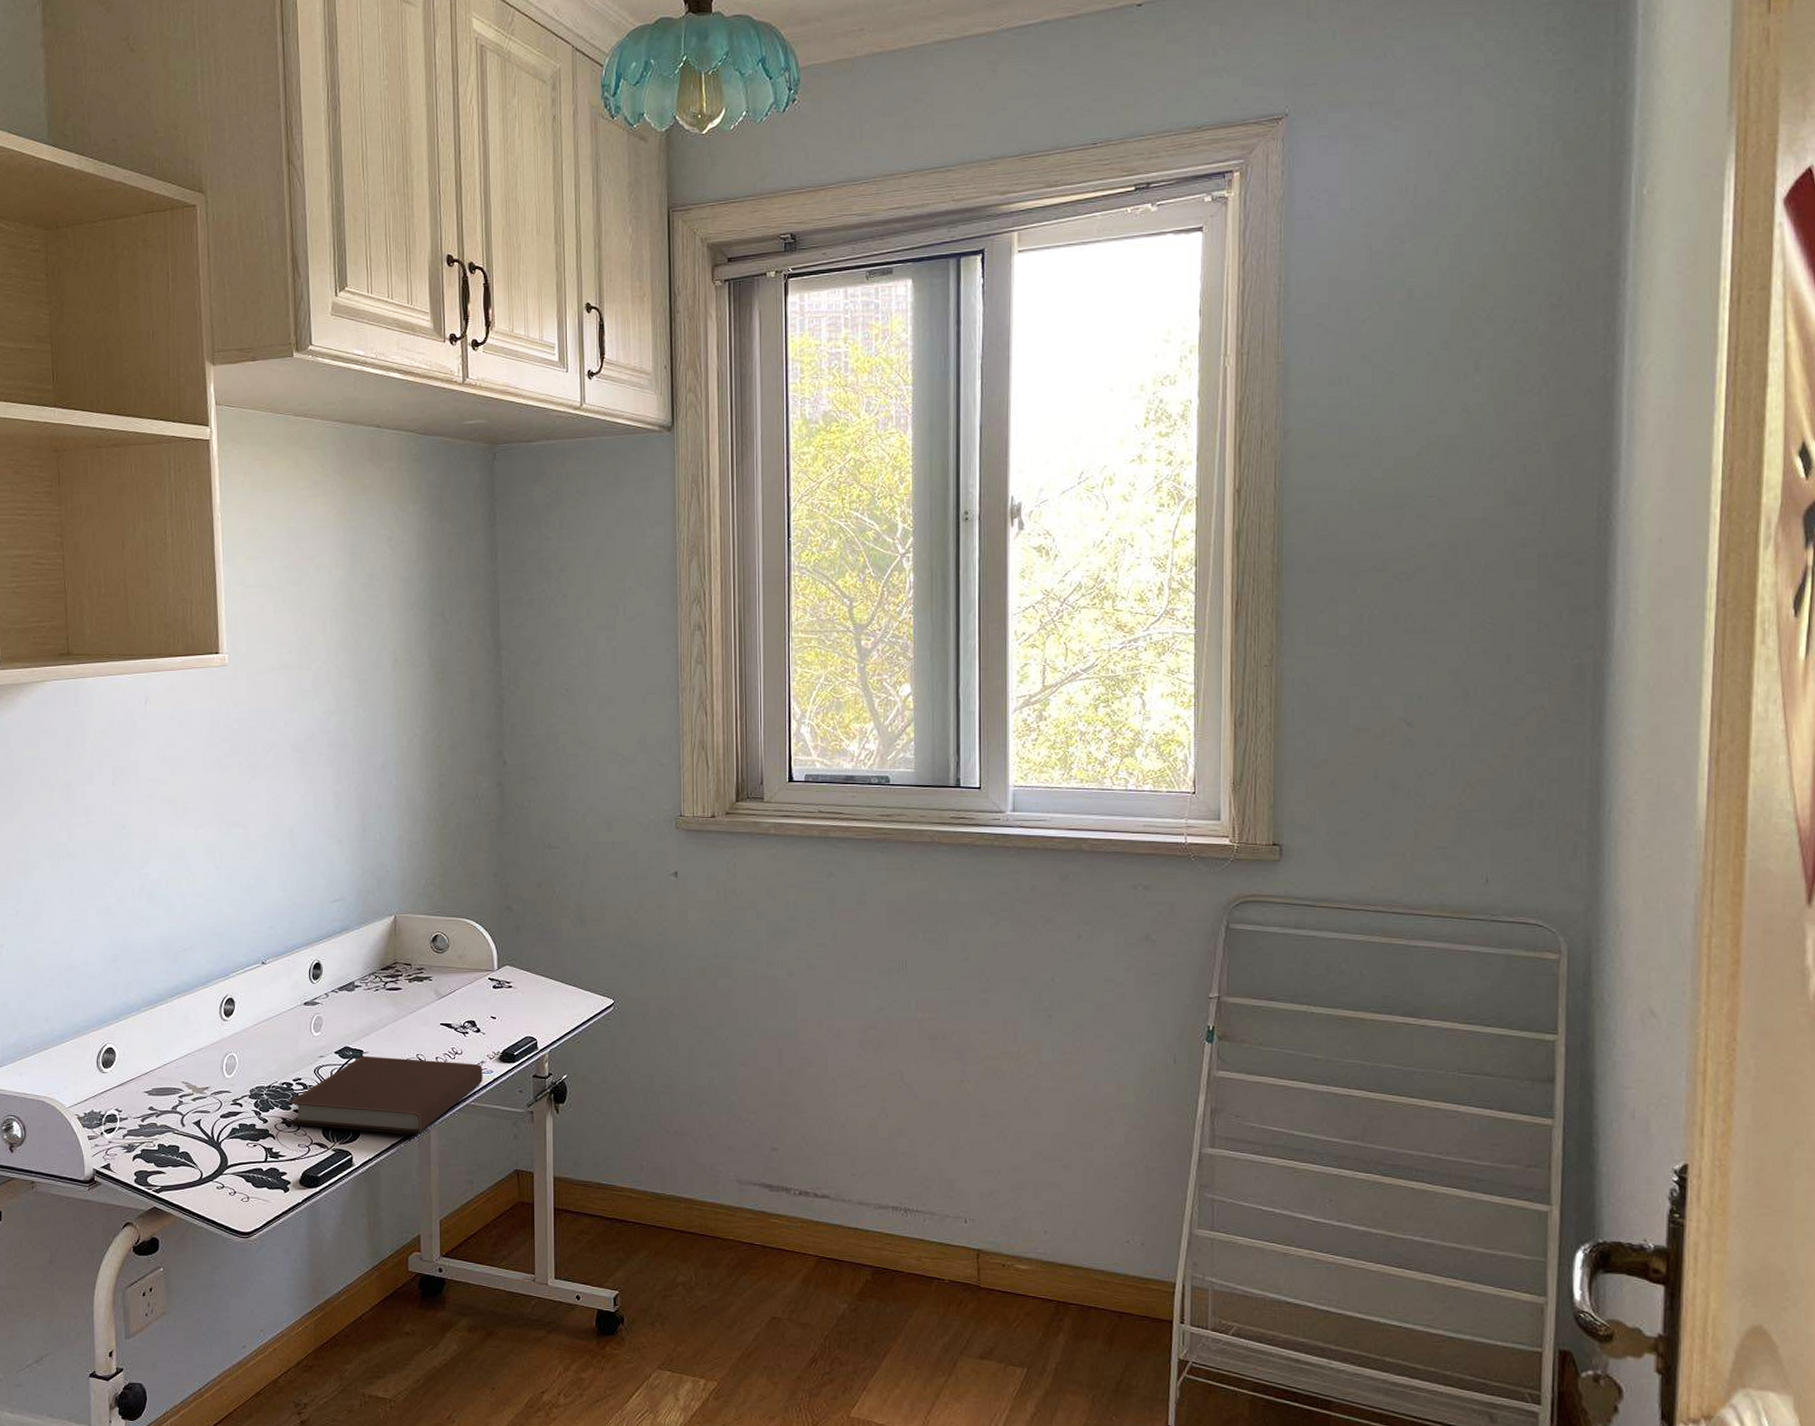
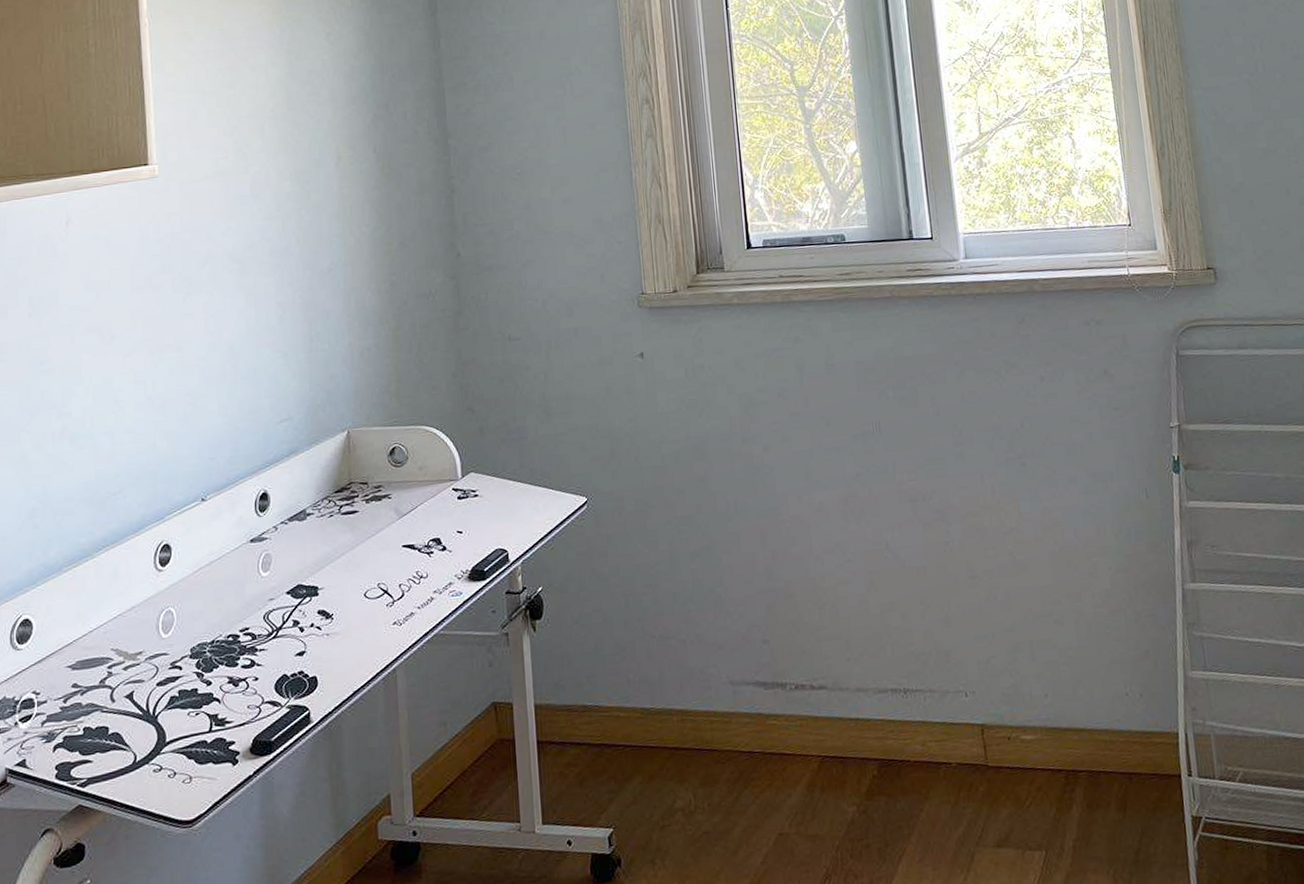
notebook: present [287,1055,483,1135] -> none [233,586,452,684]

